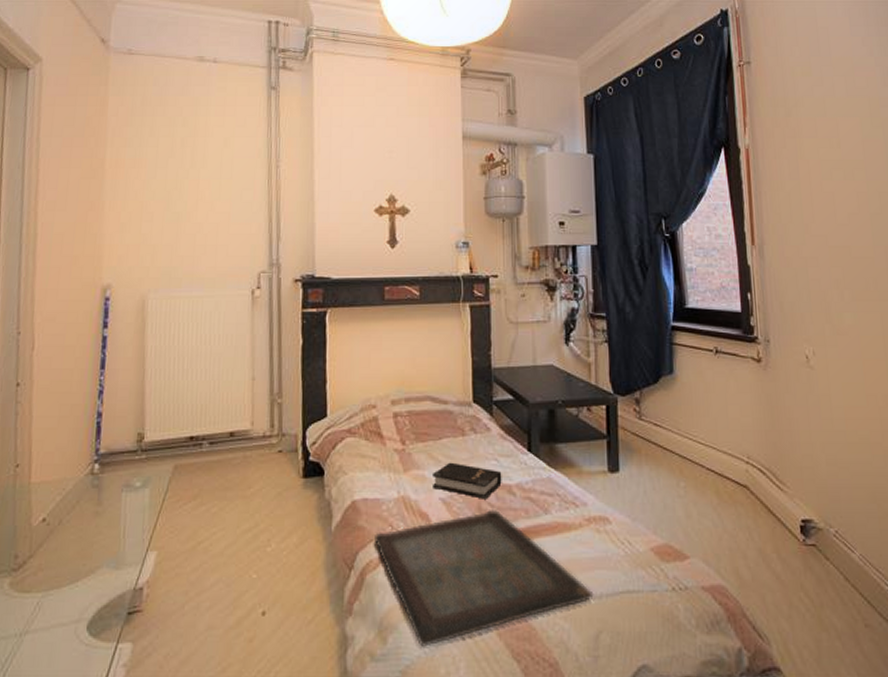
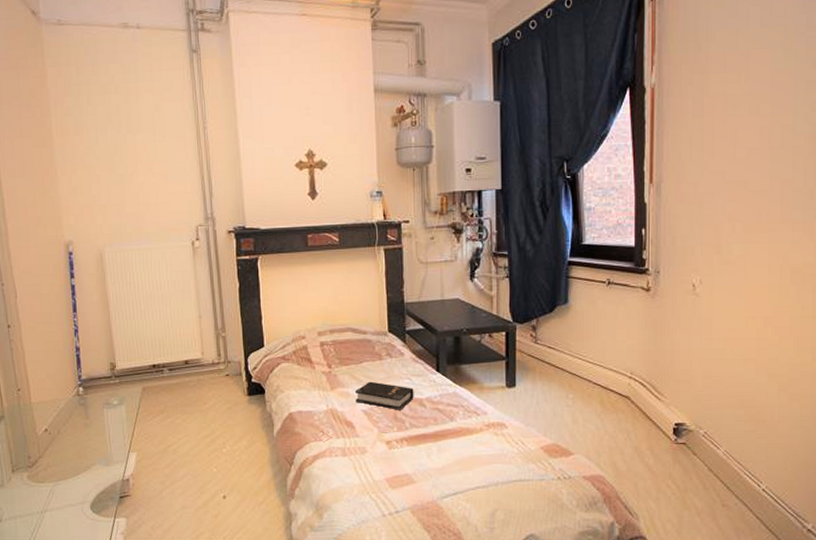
serving tray: present [375,508,594,648] -> none [309,417,491,522]

